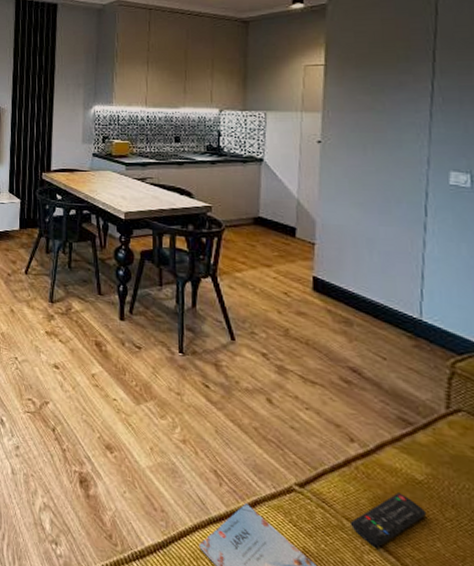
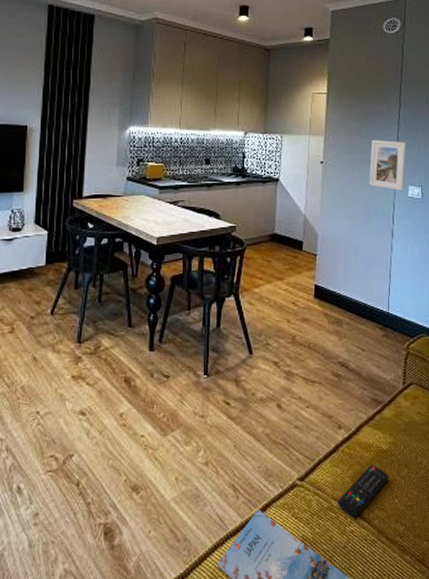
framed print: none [387,116,446,177] -> present [369,139,407,190]

